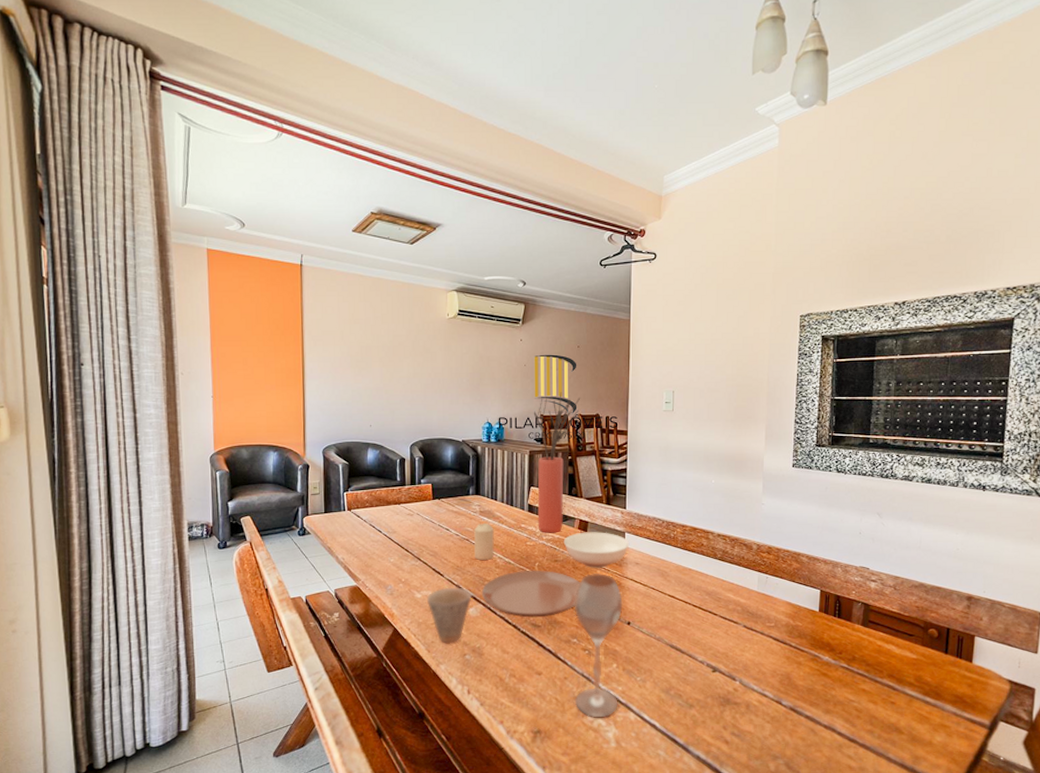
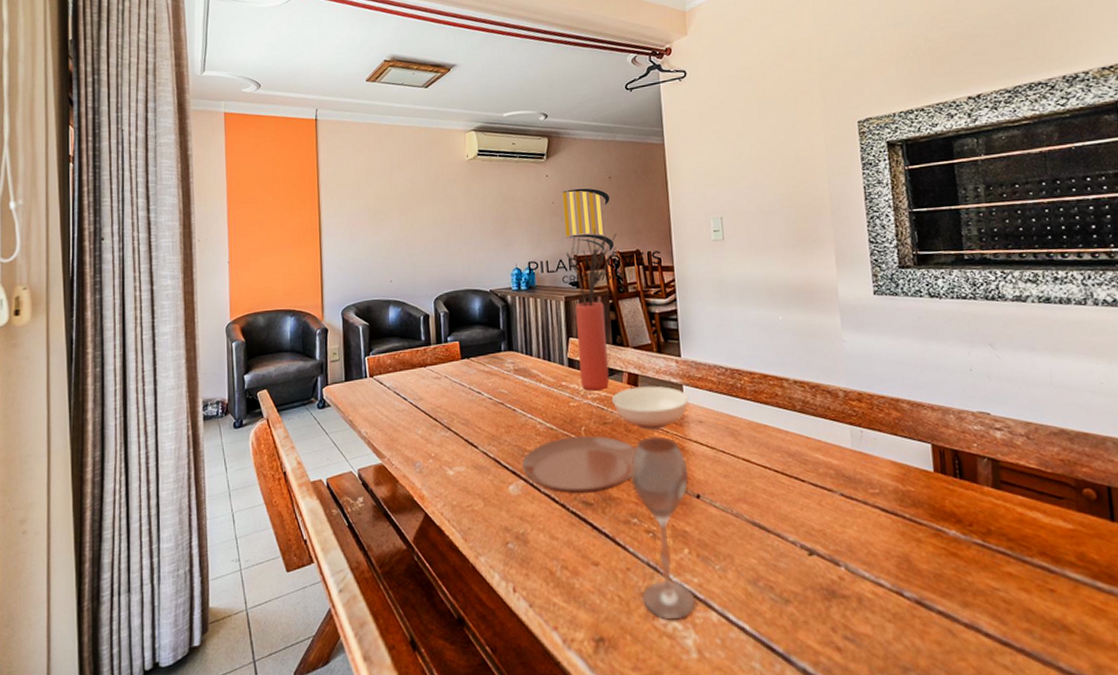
cup: present [426,587,472,644] -> none [459,460,512,530]
candle: present [474,522,494,560] -> none [509,382,534,427]

